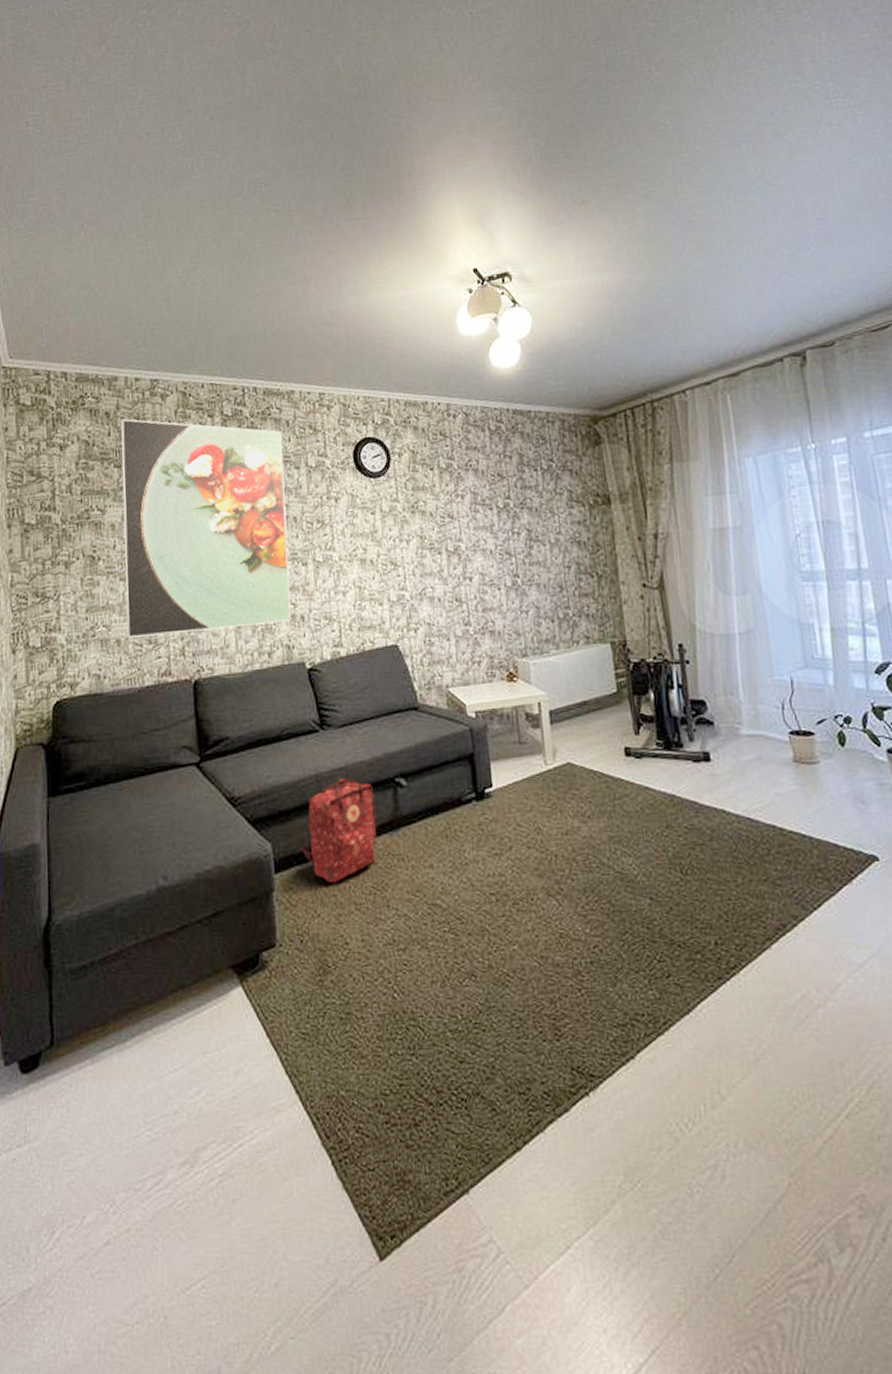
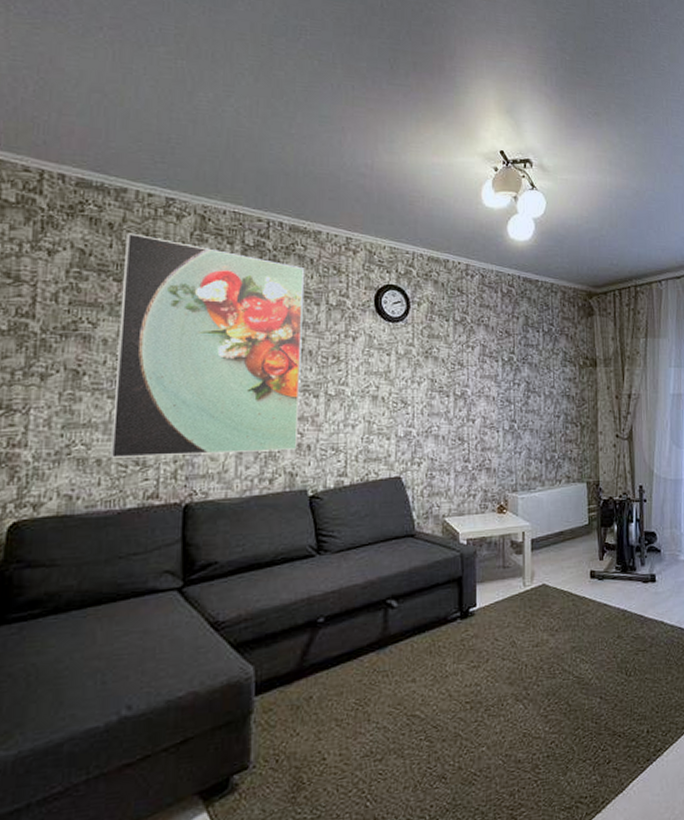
backpack: present [299,777,377,883] -> none [284,600,365,702]

